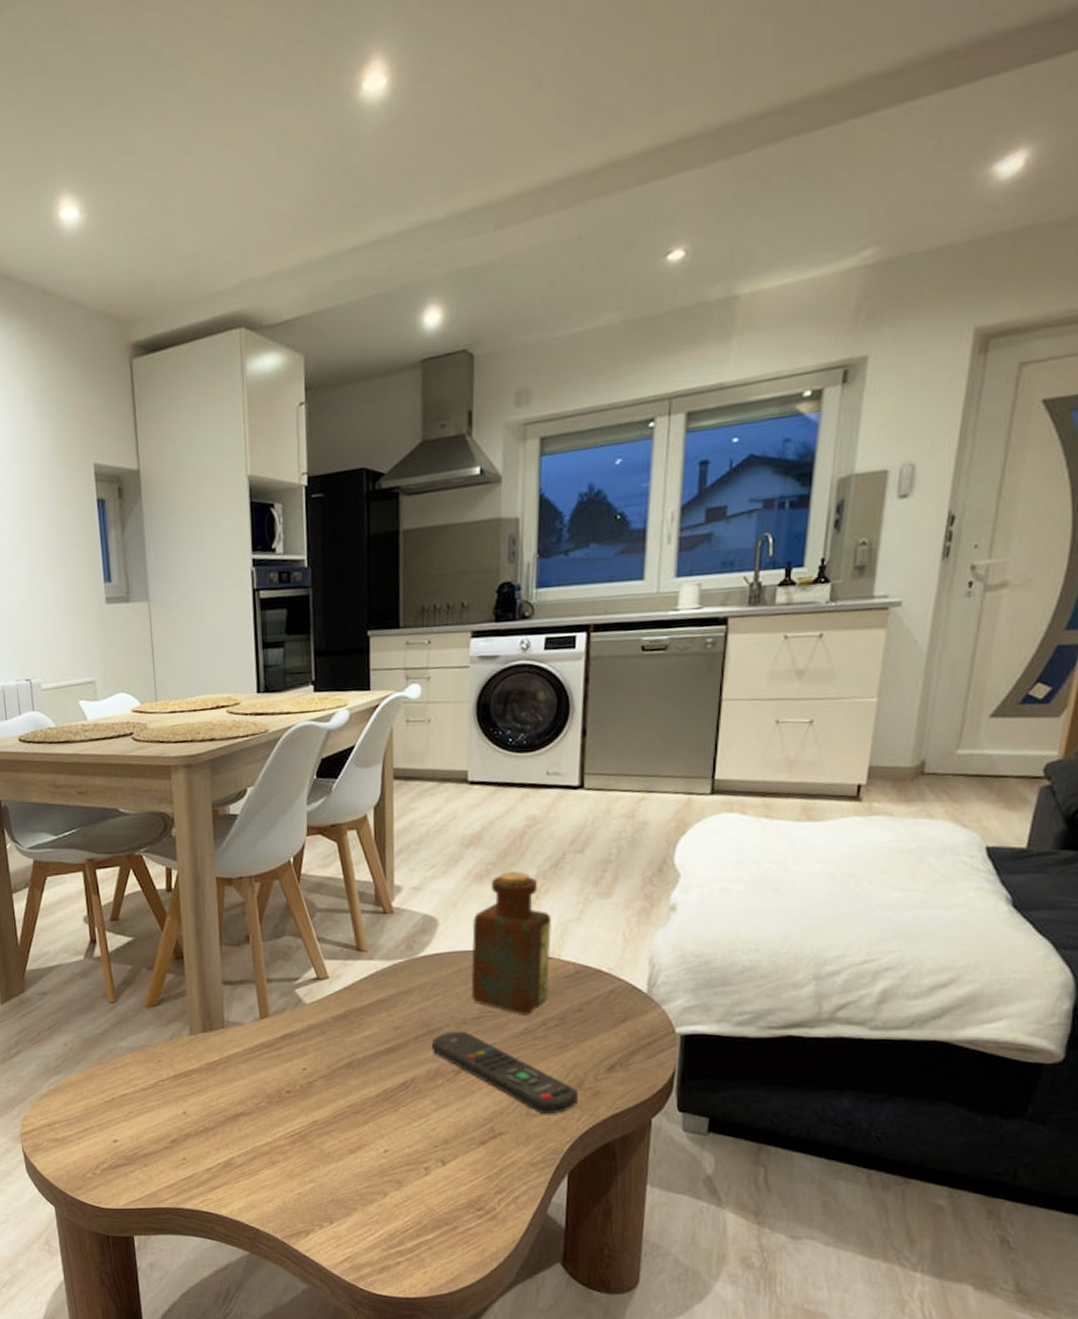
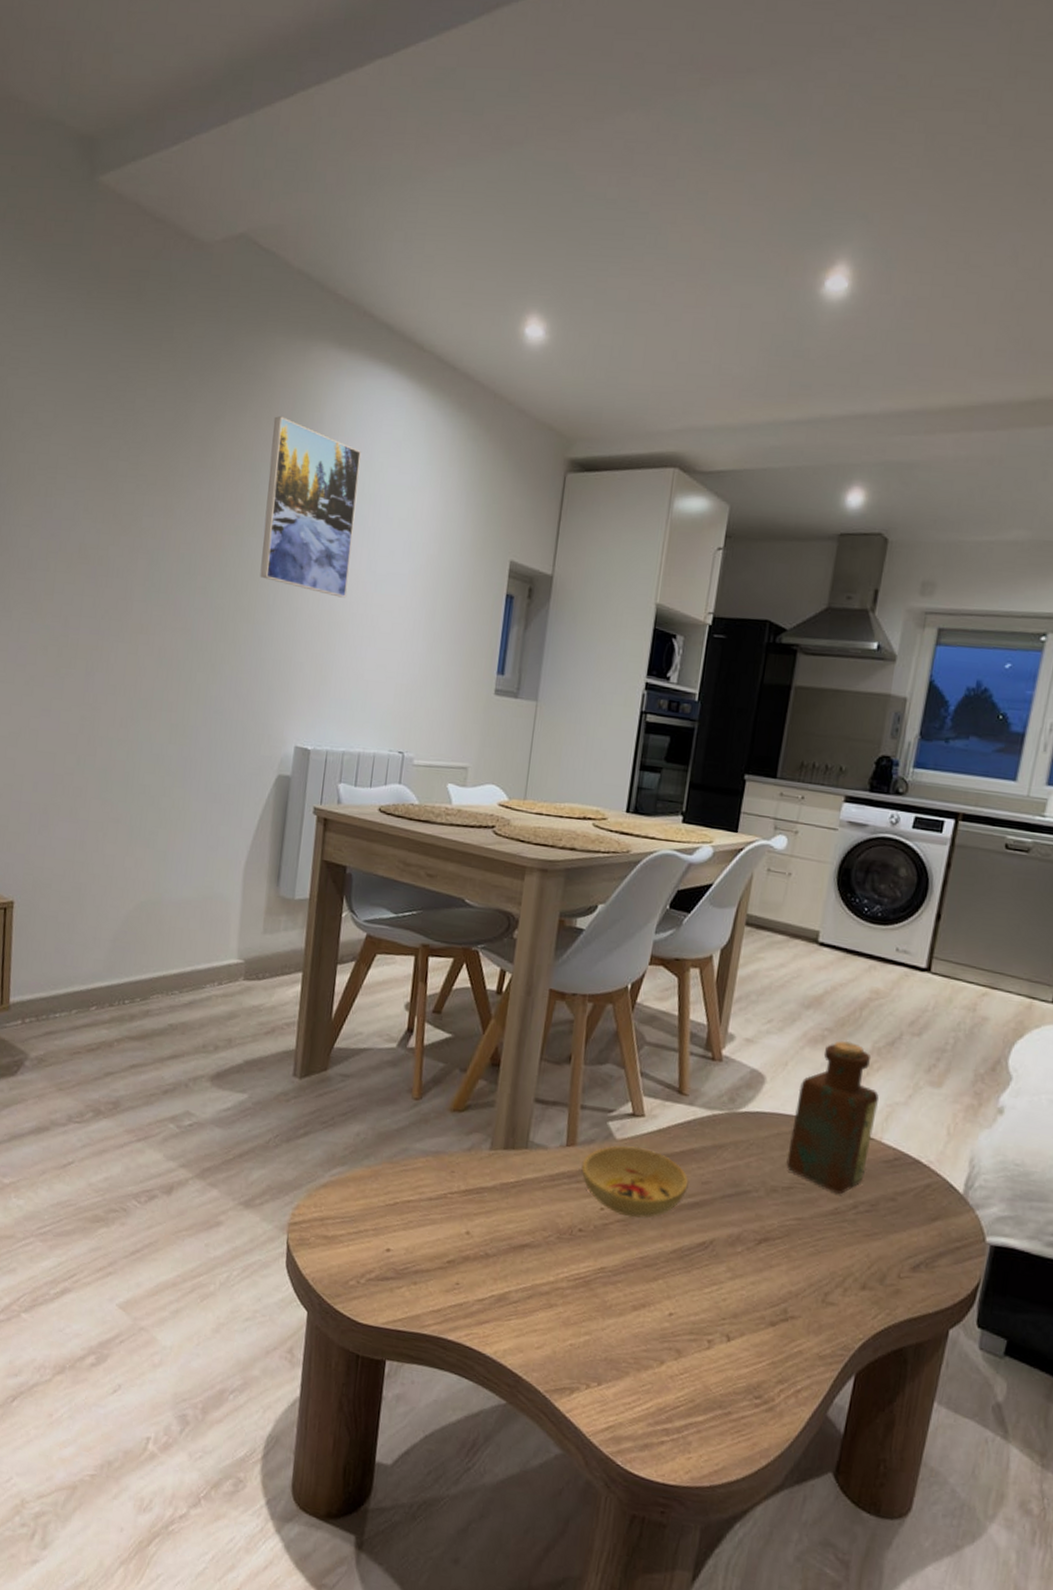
bowl: none [277,1006,382,1072] -> present [580,1145,689,1219]
remote control: present [431,1031,578,1115] -> none [736,1197,878,1306]

